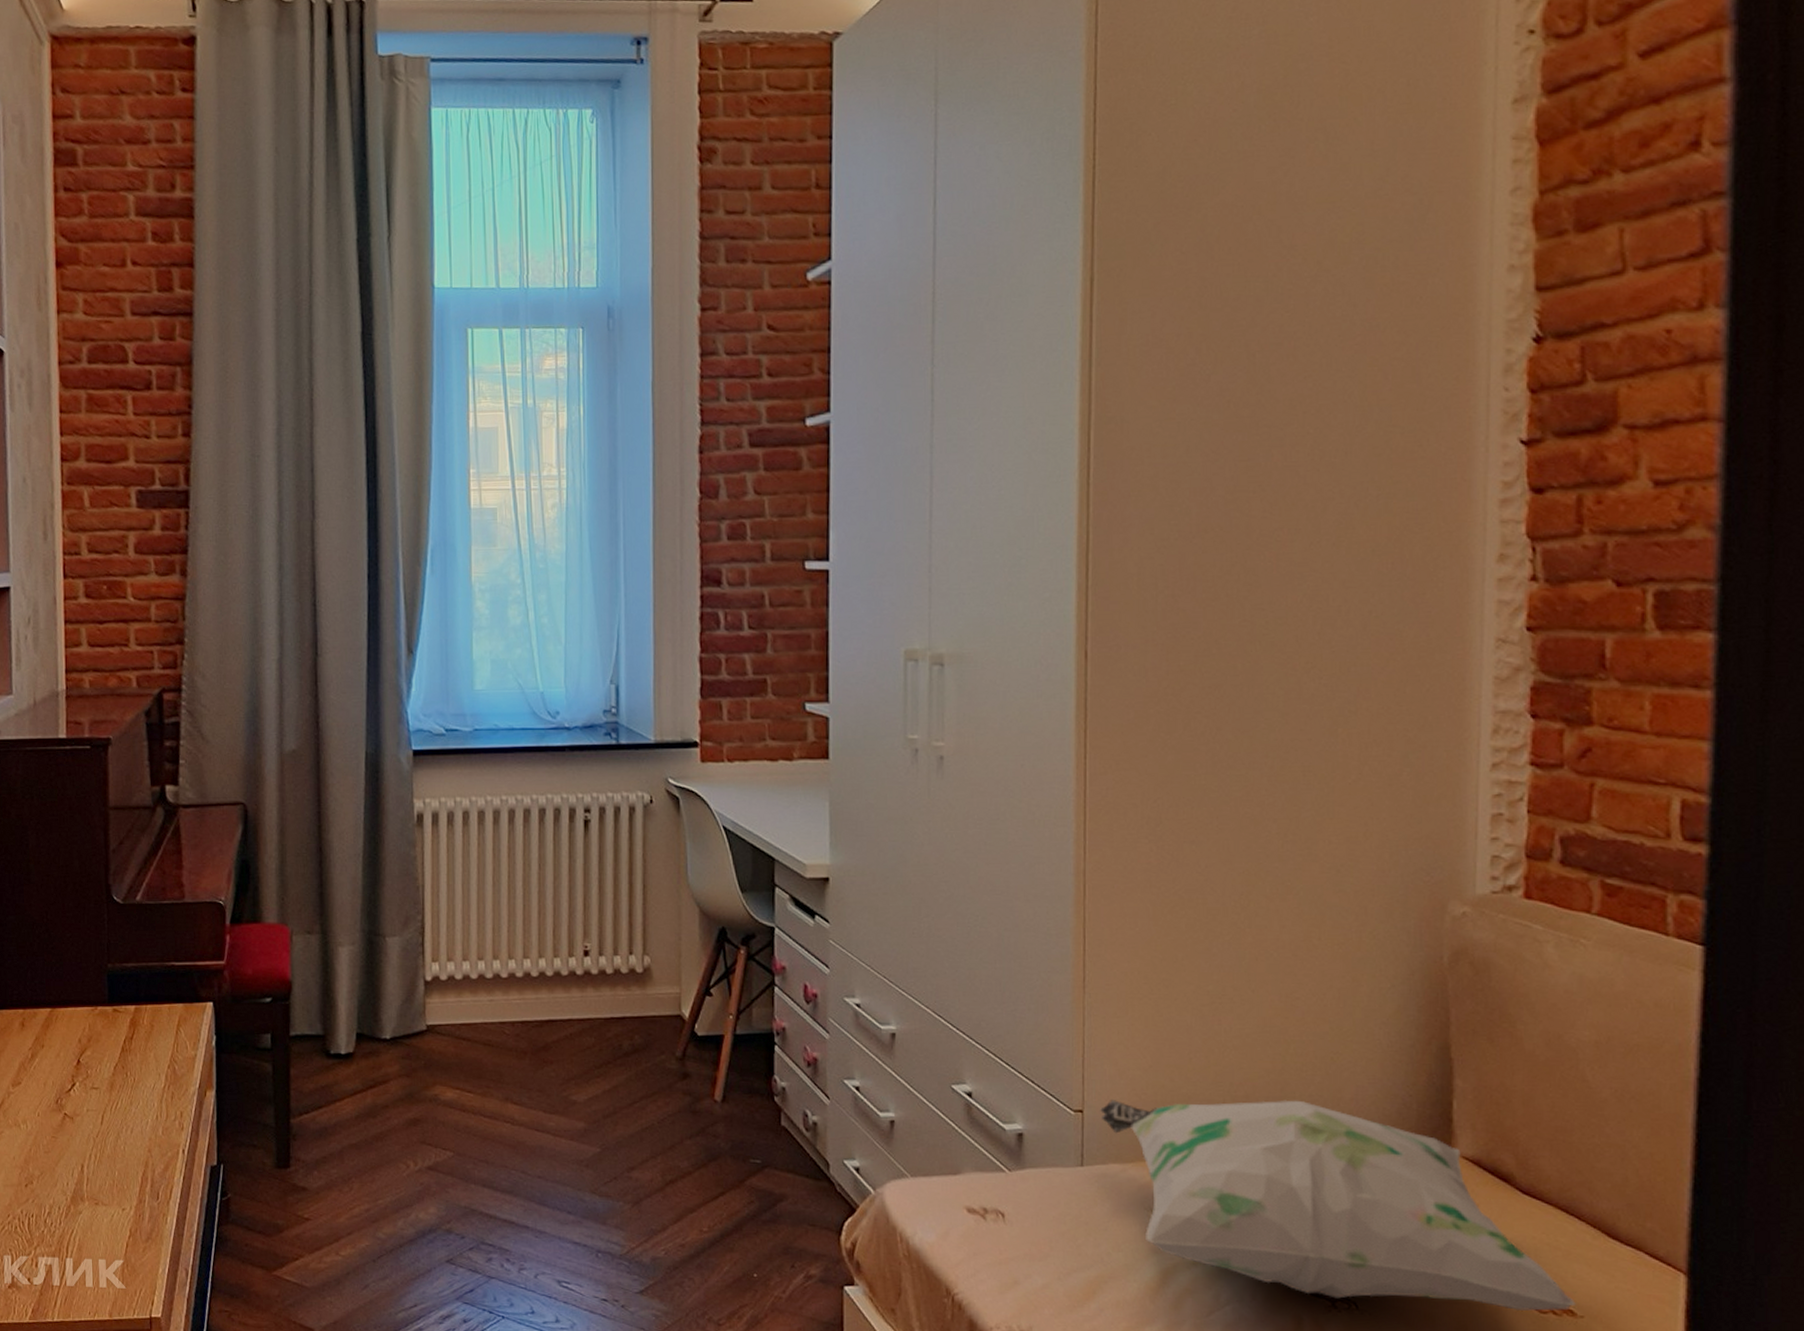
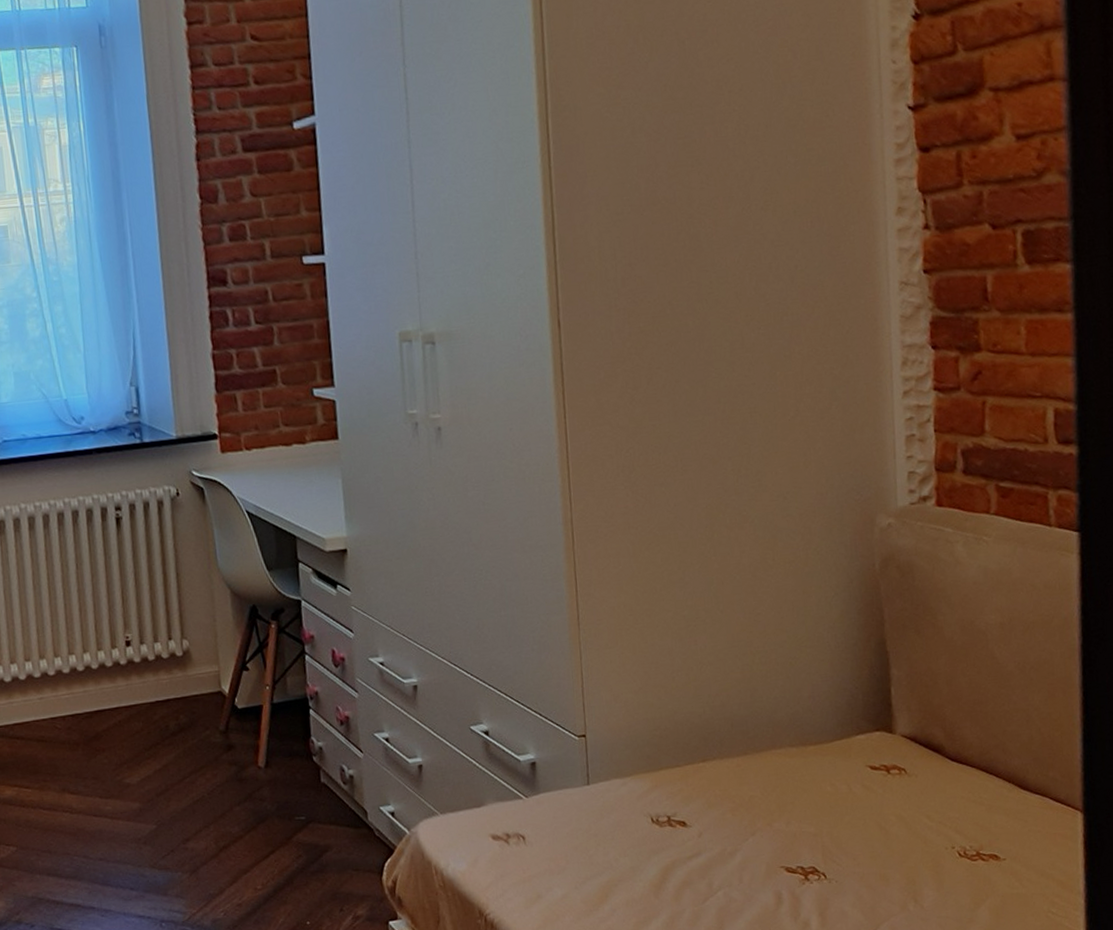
decorative pillow: present [1100,1100,1576,1311] -> none [600,703,999,872]

